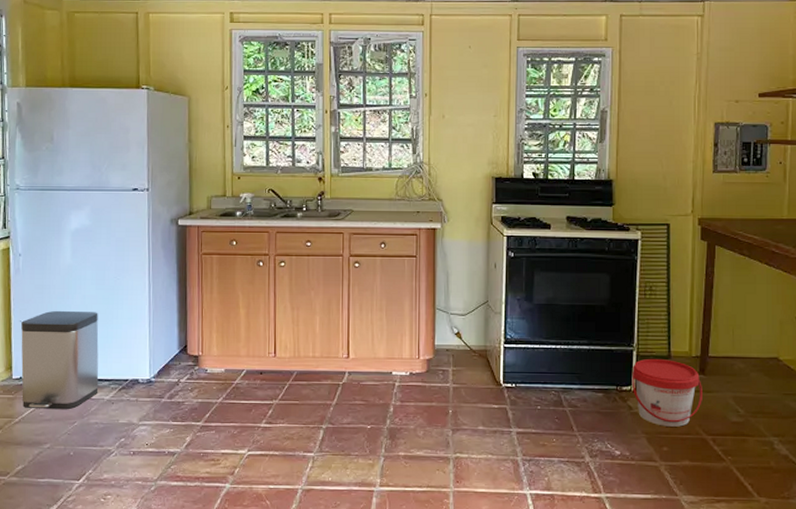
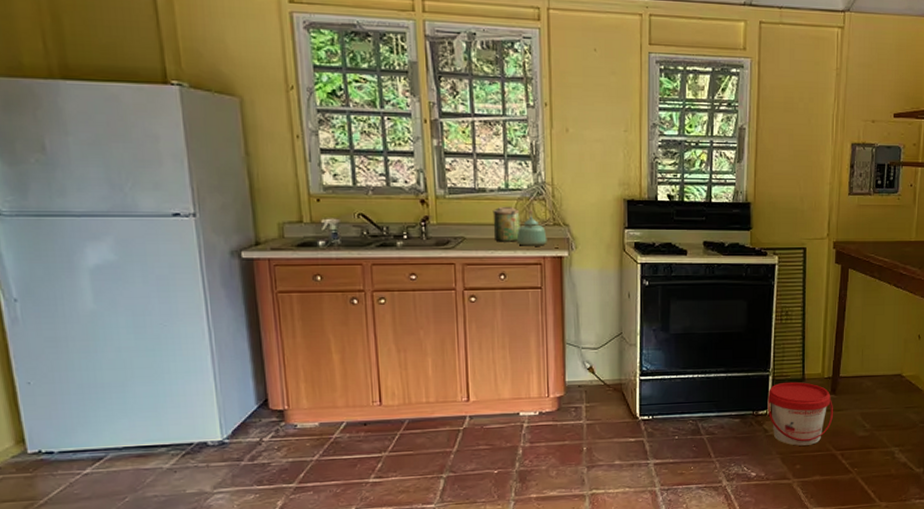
pedal bin: present [21,310,99,409] -> none [31,367,154,487]
canister: none [377,183,400,215] -> present [492,206,520,242]
kettle: none [396,186,423,220] -> present [516,209,547,247]

